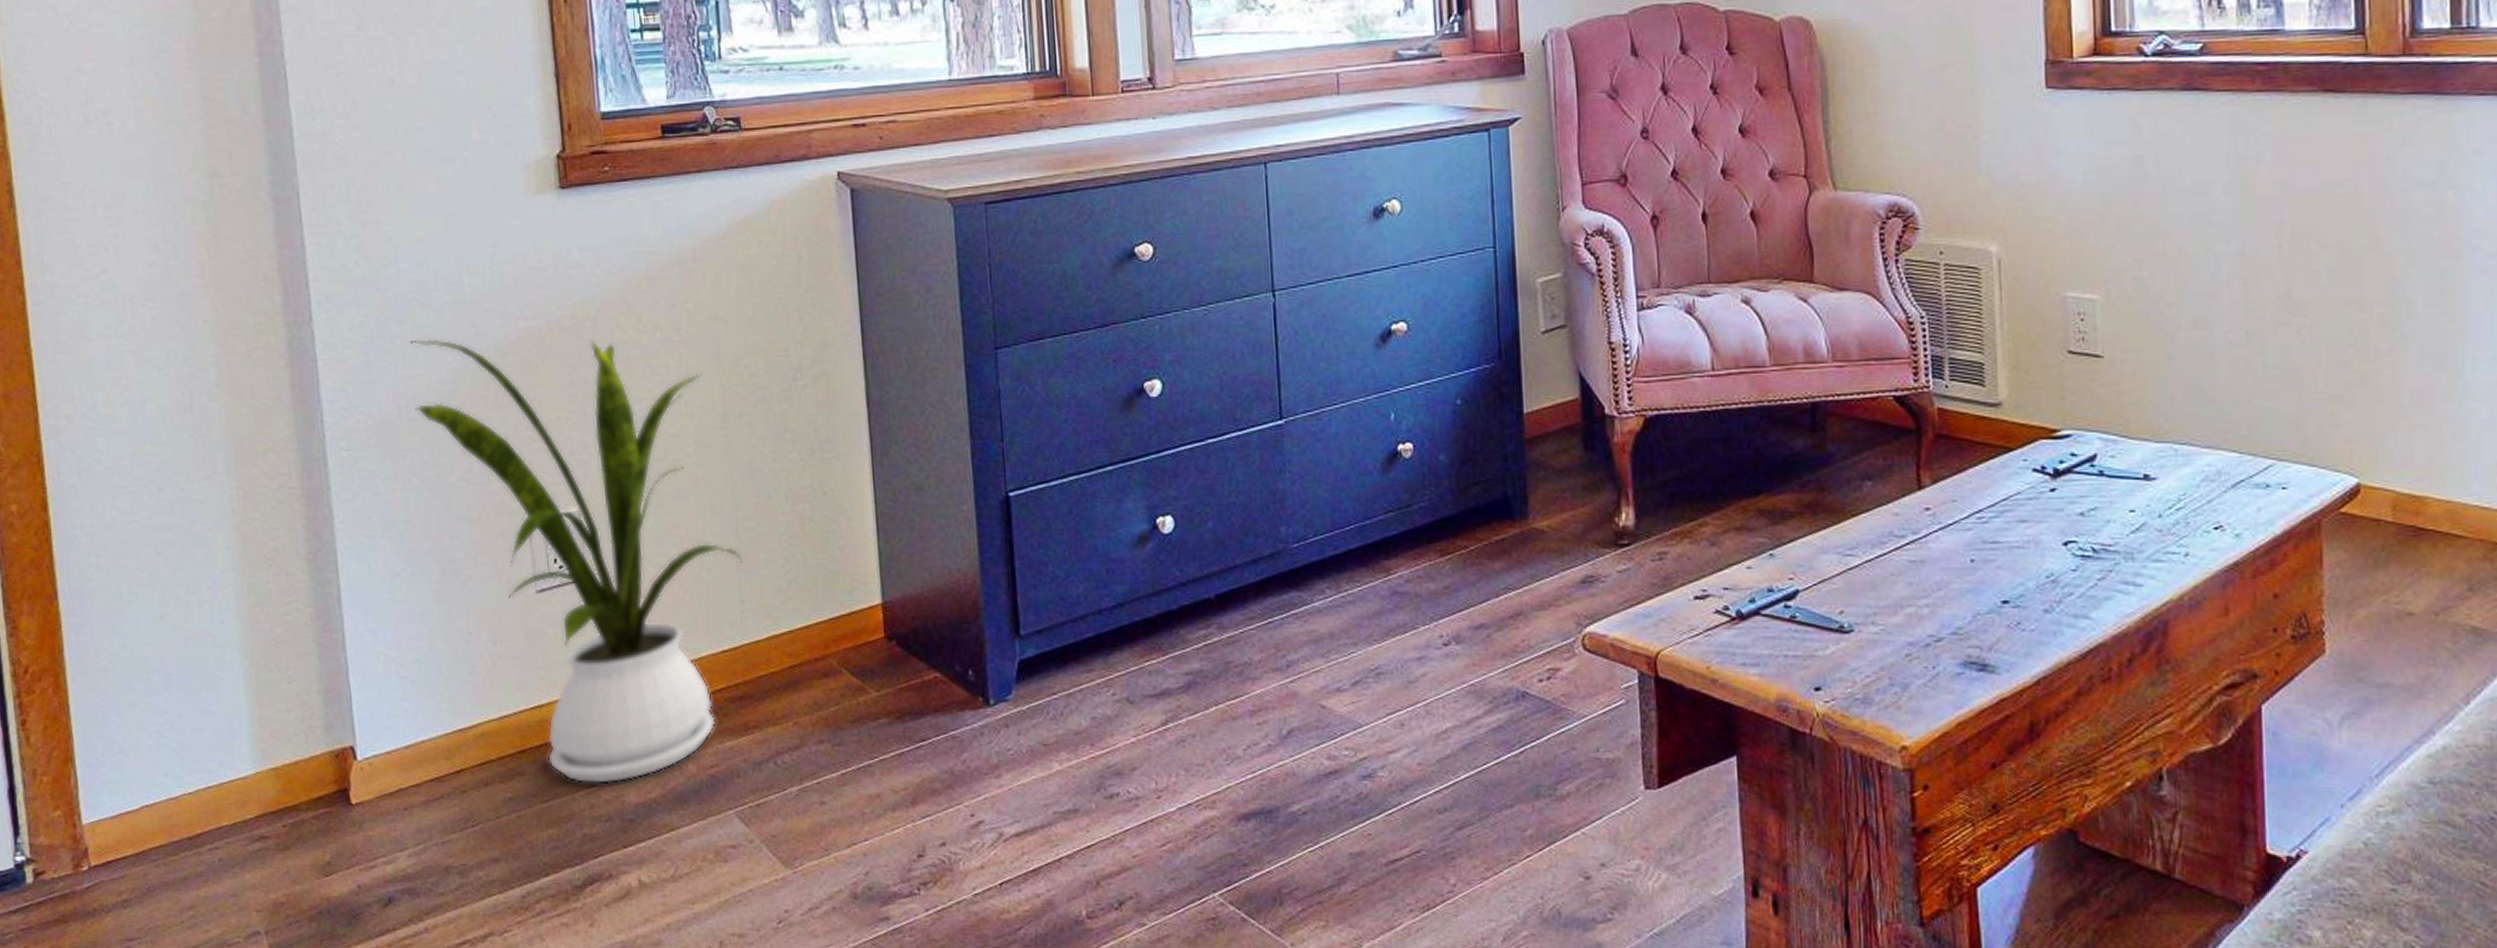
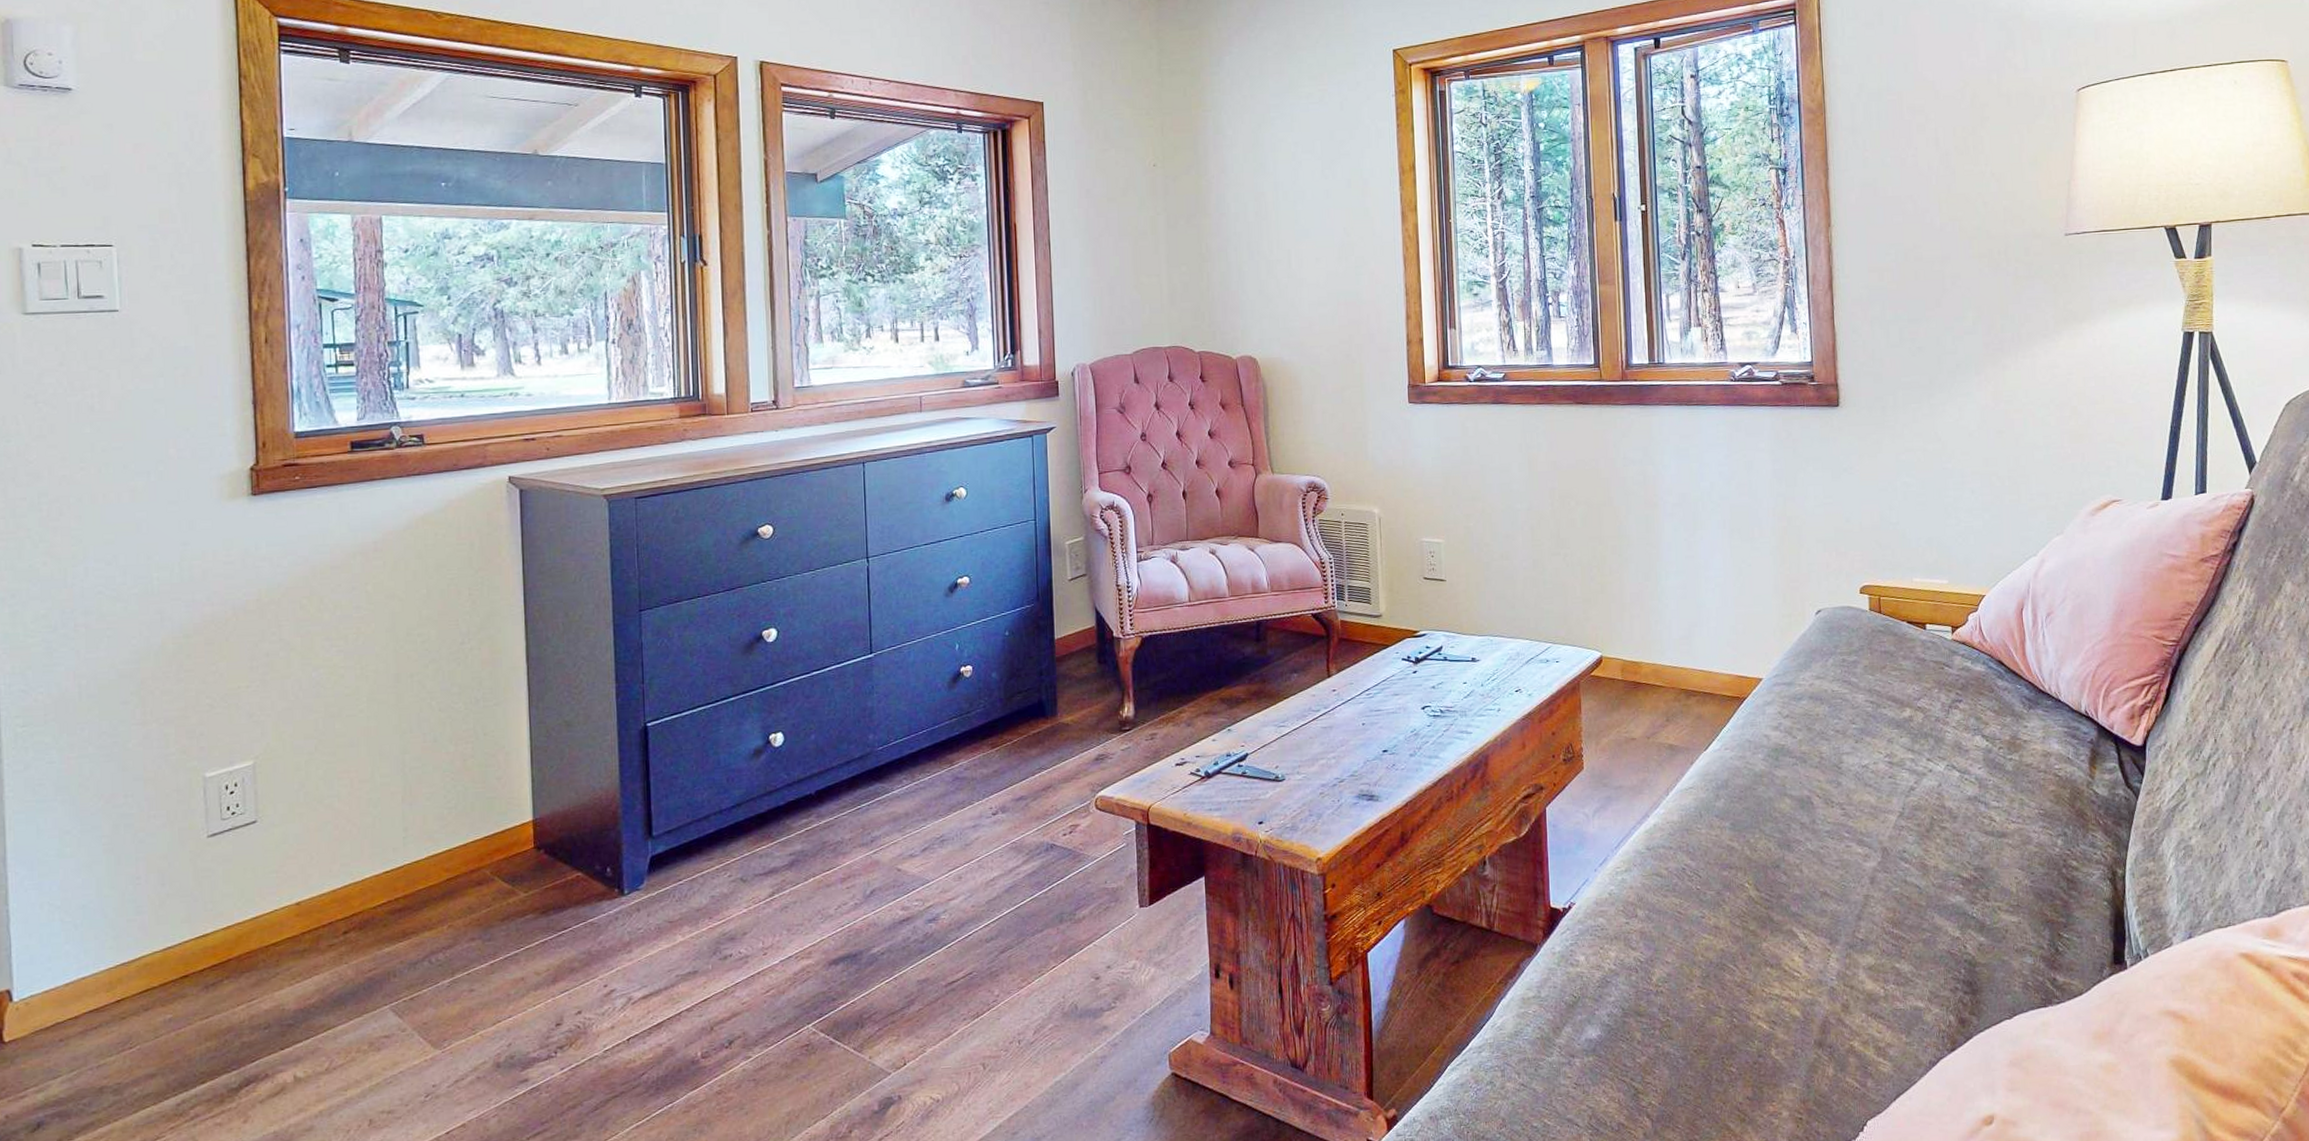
house plant: present [410,338,743,785] -> none [94,619,408,999]

